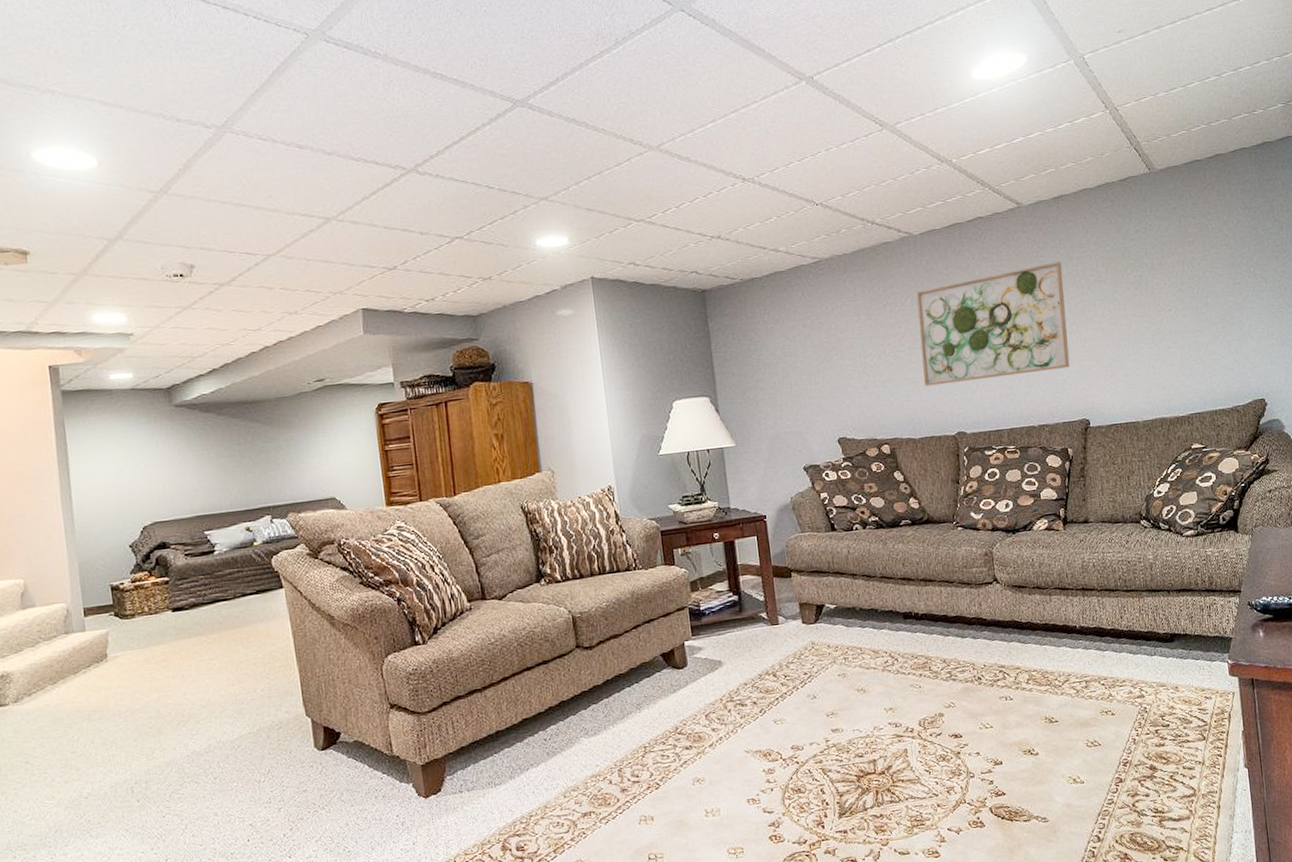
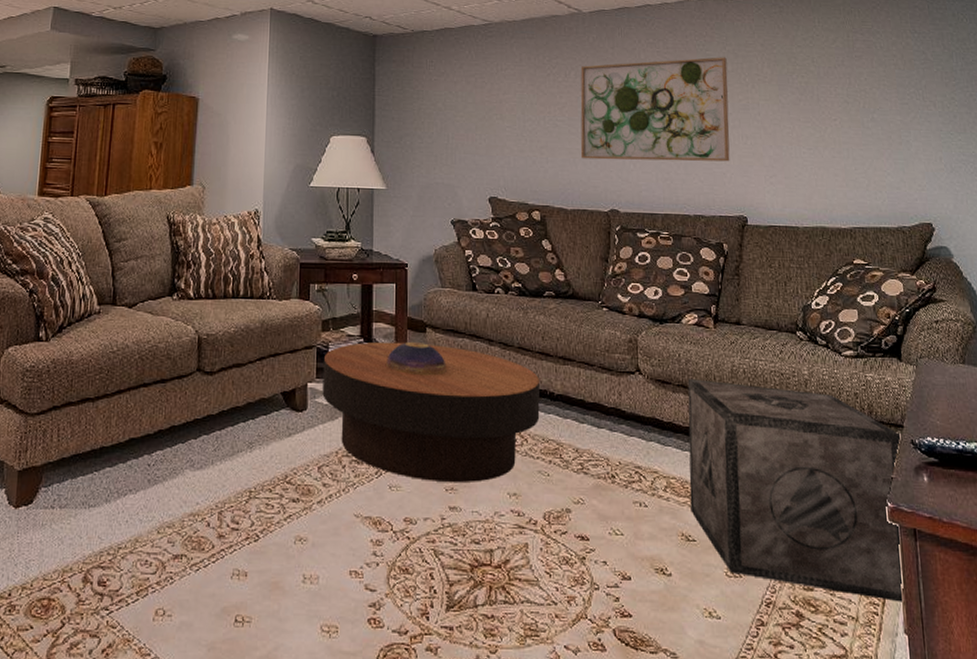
coffee table: none [696,586,907,711] -> present [322,341,540,482]
decorative bowl: none [757,586,815,619] -> present [386,341,447,376]
storage crate: none [1042,573,1242,744] -> present [687,379,902,602]

